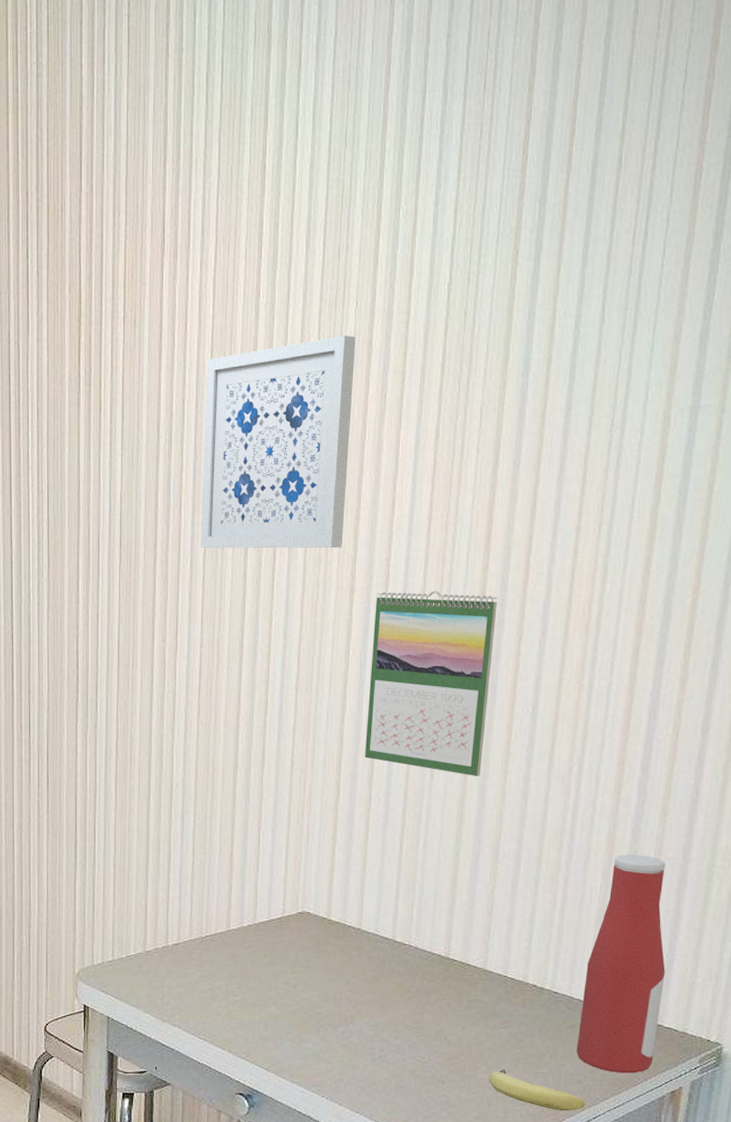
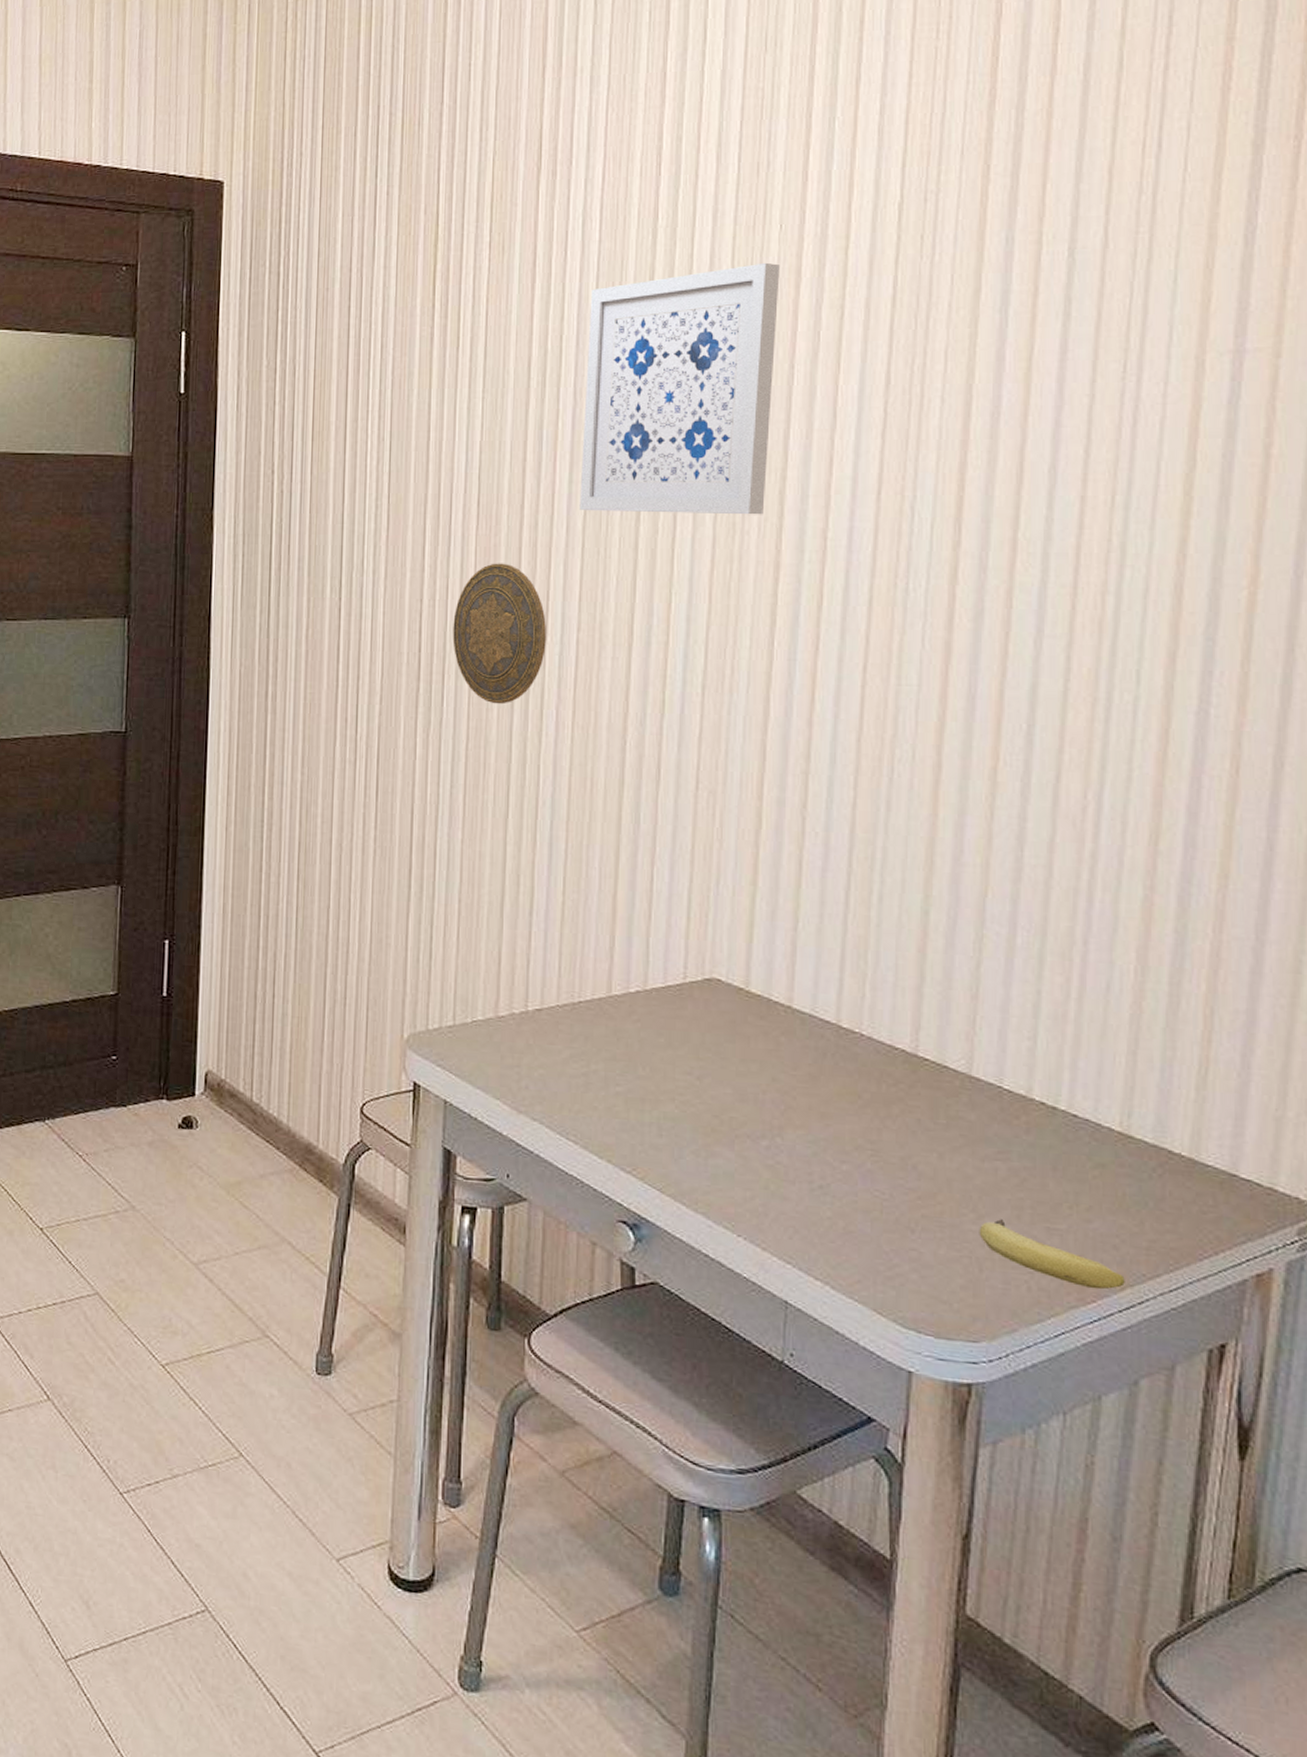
decorative plate: none [103,593,176,709] -> present [452,563,546,705]
calendar: present [364,590,497,776] -> none [795,570,974,812]
bottle: present [576,855,665,1073] -> none [1109,929,1238,1242]

